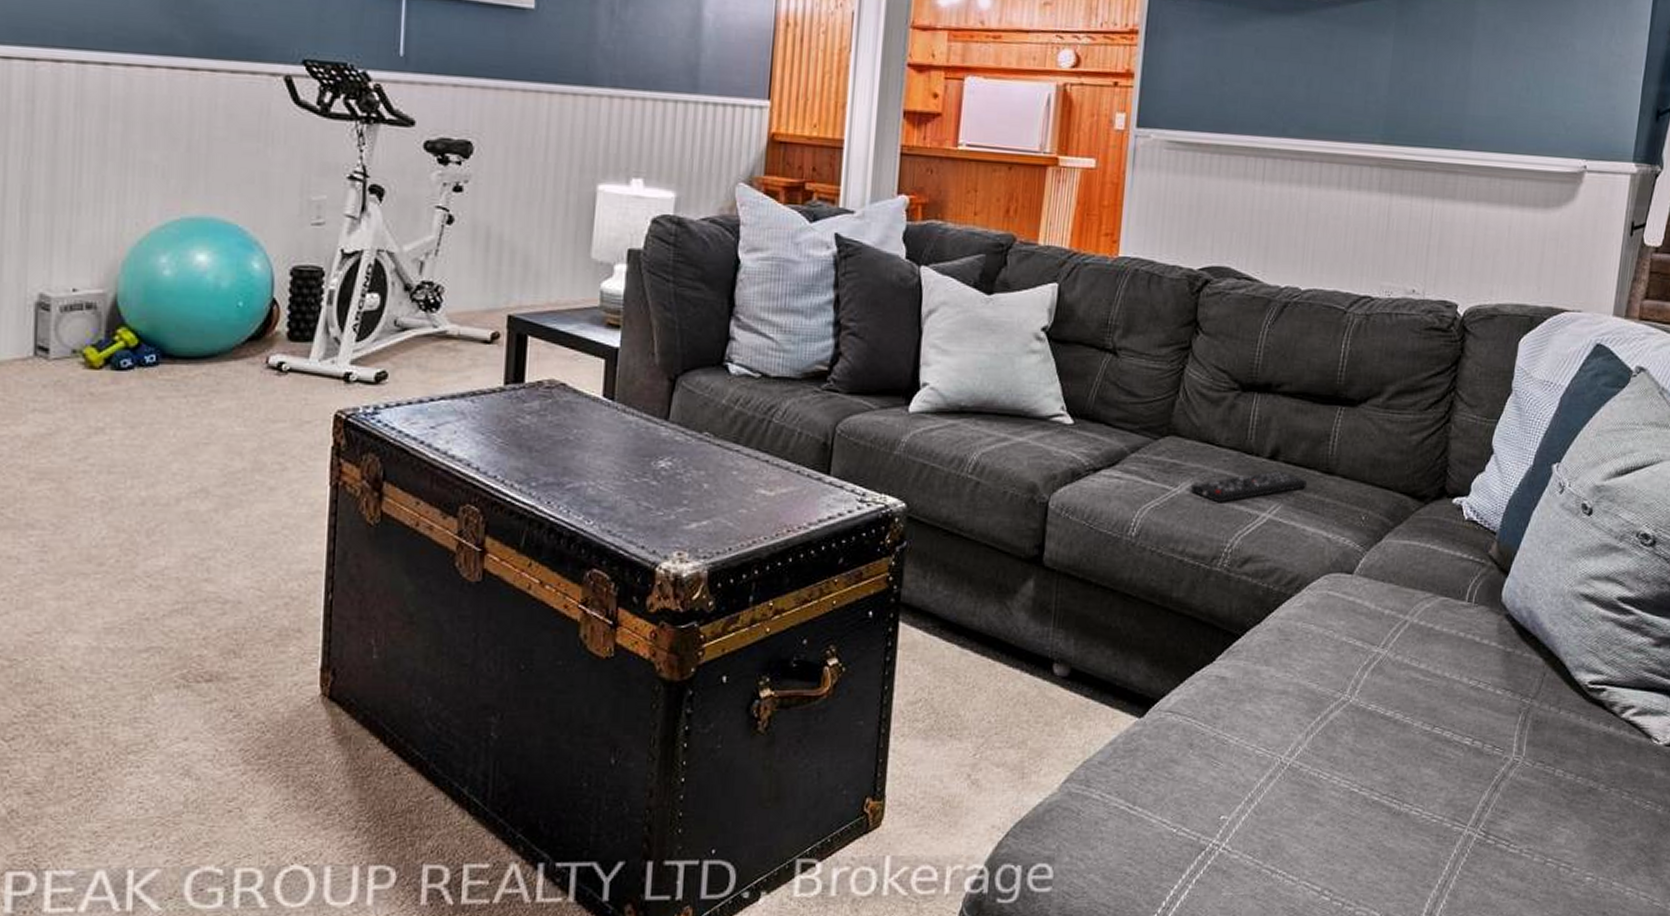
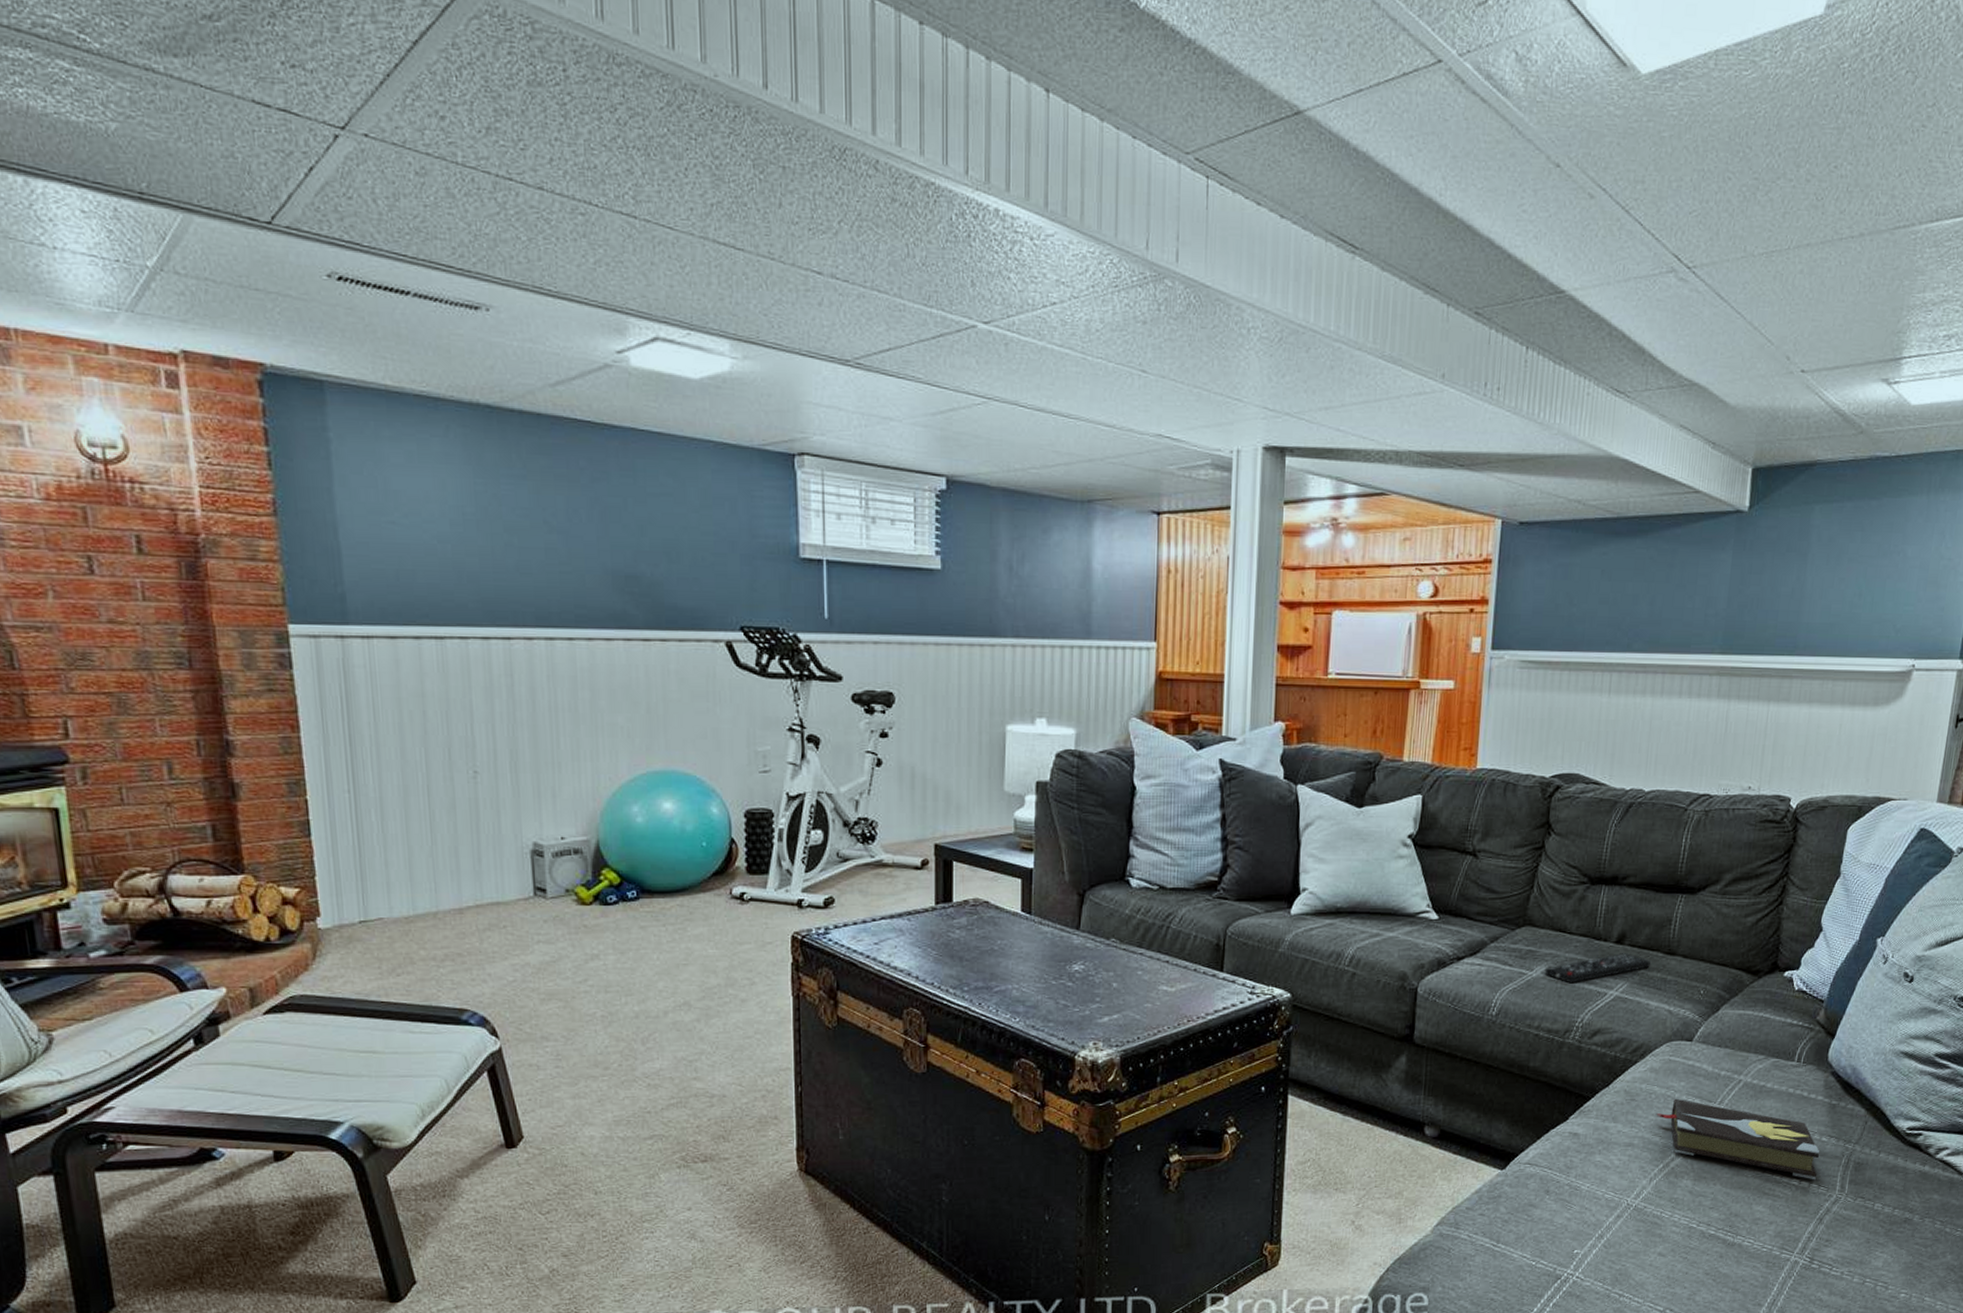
hardback book: none [1312,639,1495,740] -> present [1655,1098,1820,1180]

